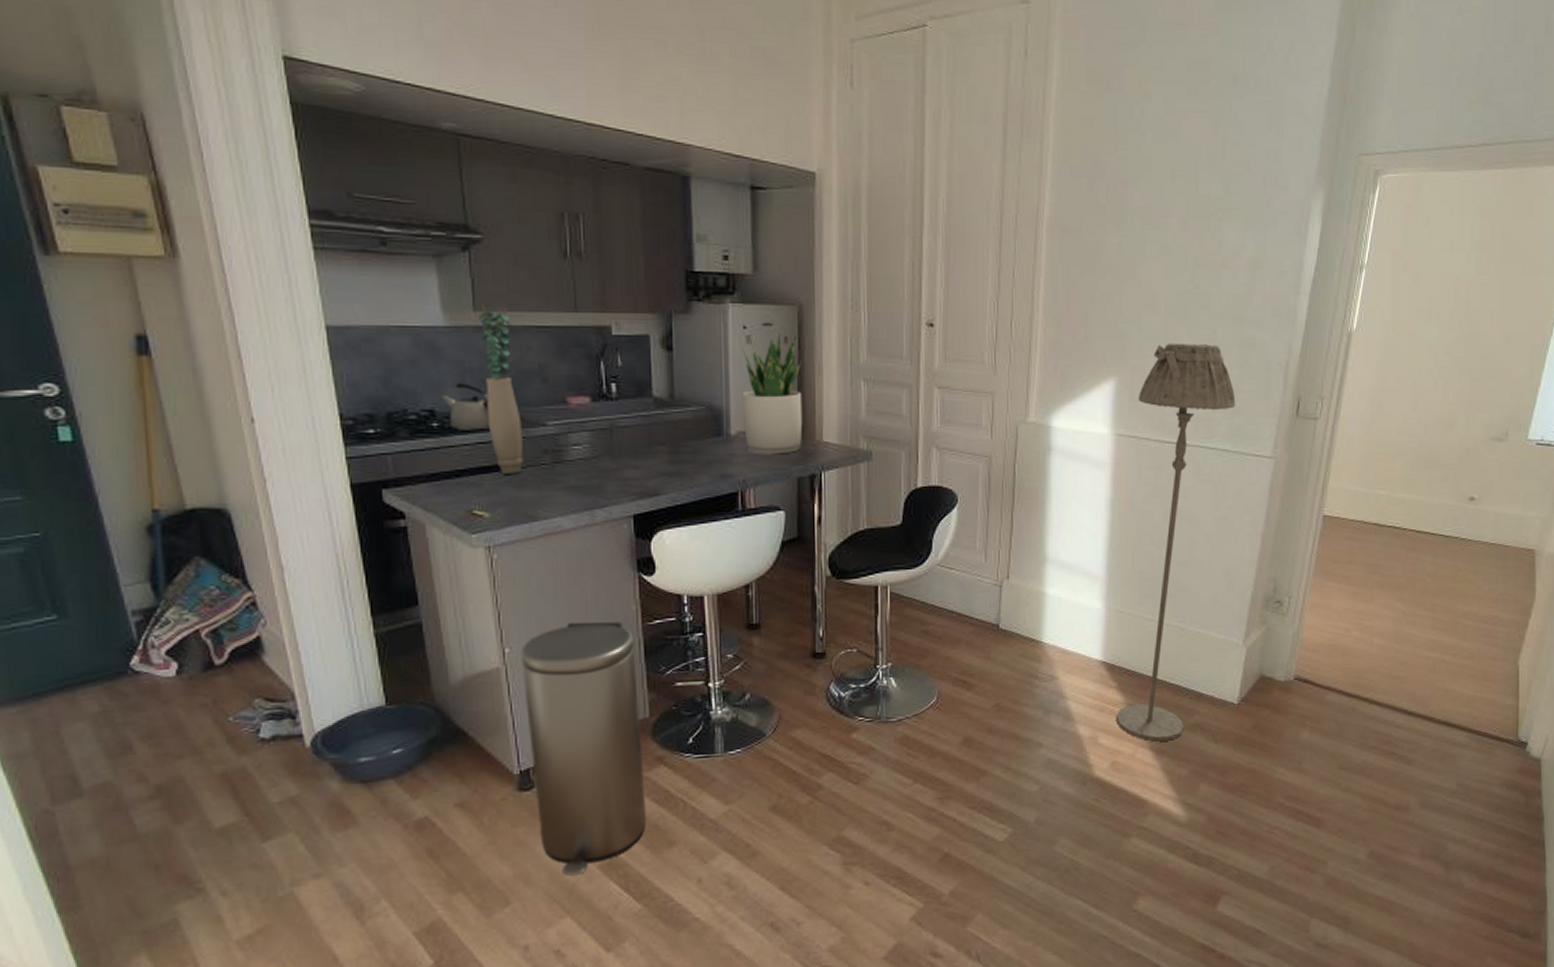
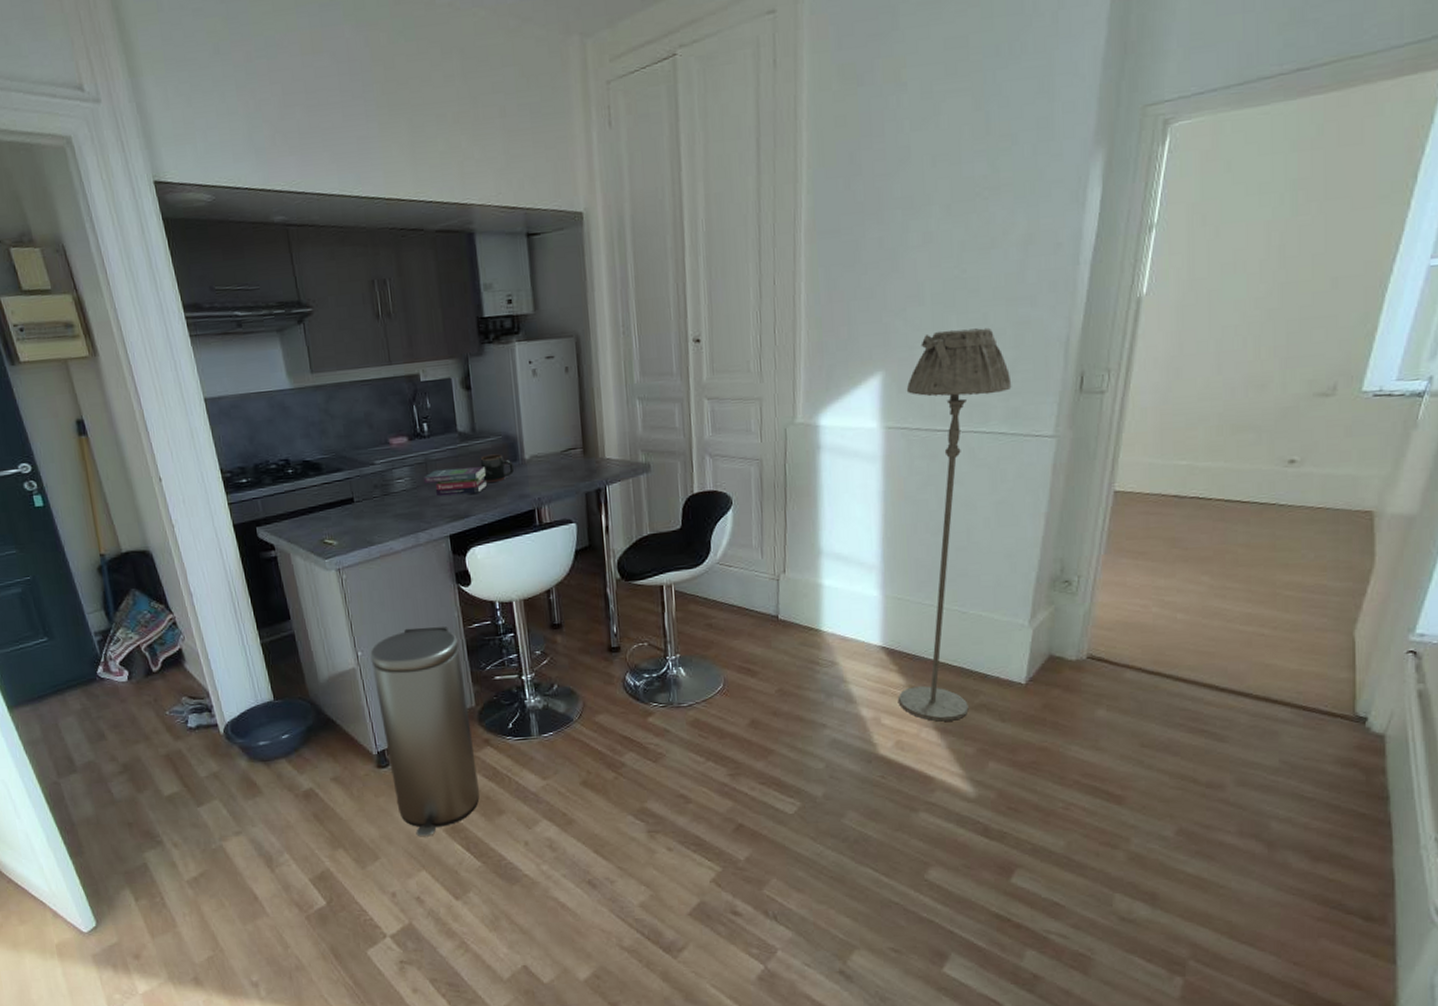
kettle: present [441,383,490,432] -> none [293,434,331,475]
vase: present [478,304,523,474] -> none [315,366,360,508]
books: none [605,438,683,469] -> present [423,466,487,497]
mug: none [677,426,716,457] -> present [480,454,514,482]
planter: present [741,333,803,455] -> none [529,364,587,475]

